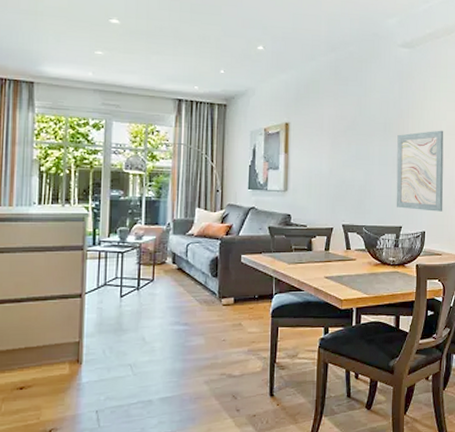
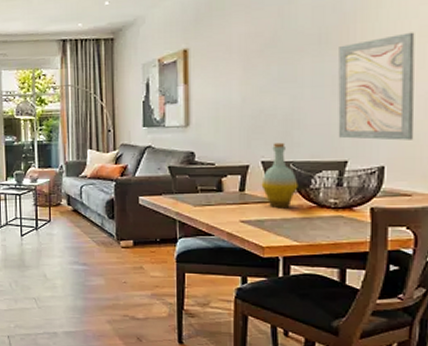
bottle: none [341,209,368,265] -> present [261,142,298,207]

